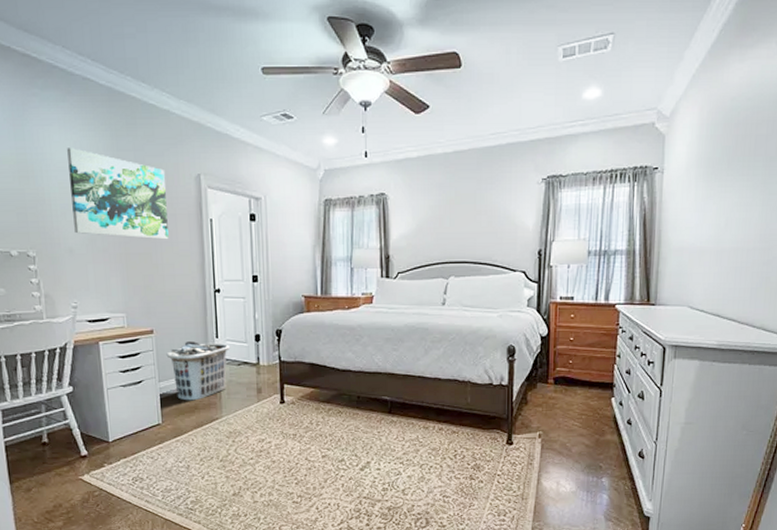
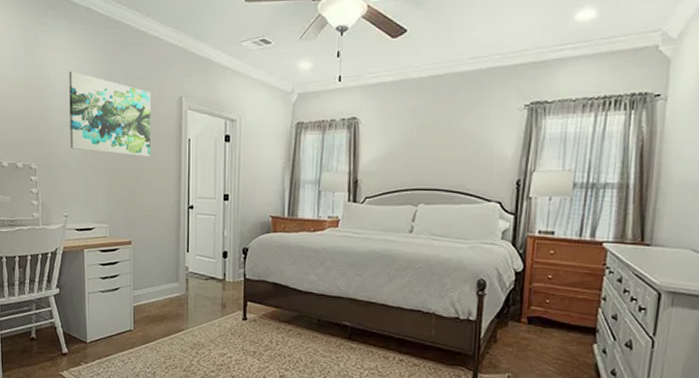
clothes hamper: present [166,340,231,401] -> none [141,253,200,311]

